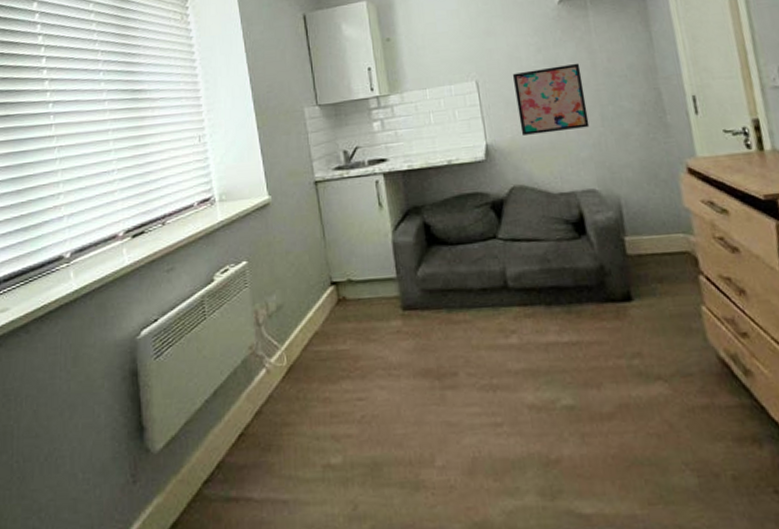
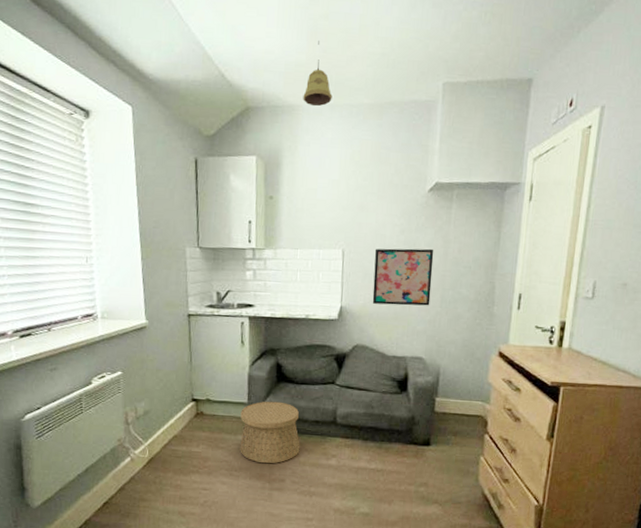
basket: none [390,270,470,355] -> present [240,401,300,464]

